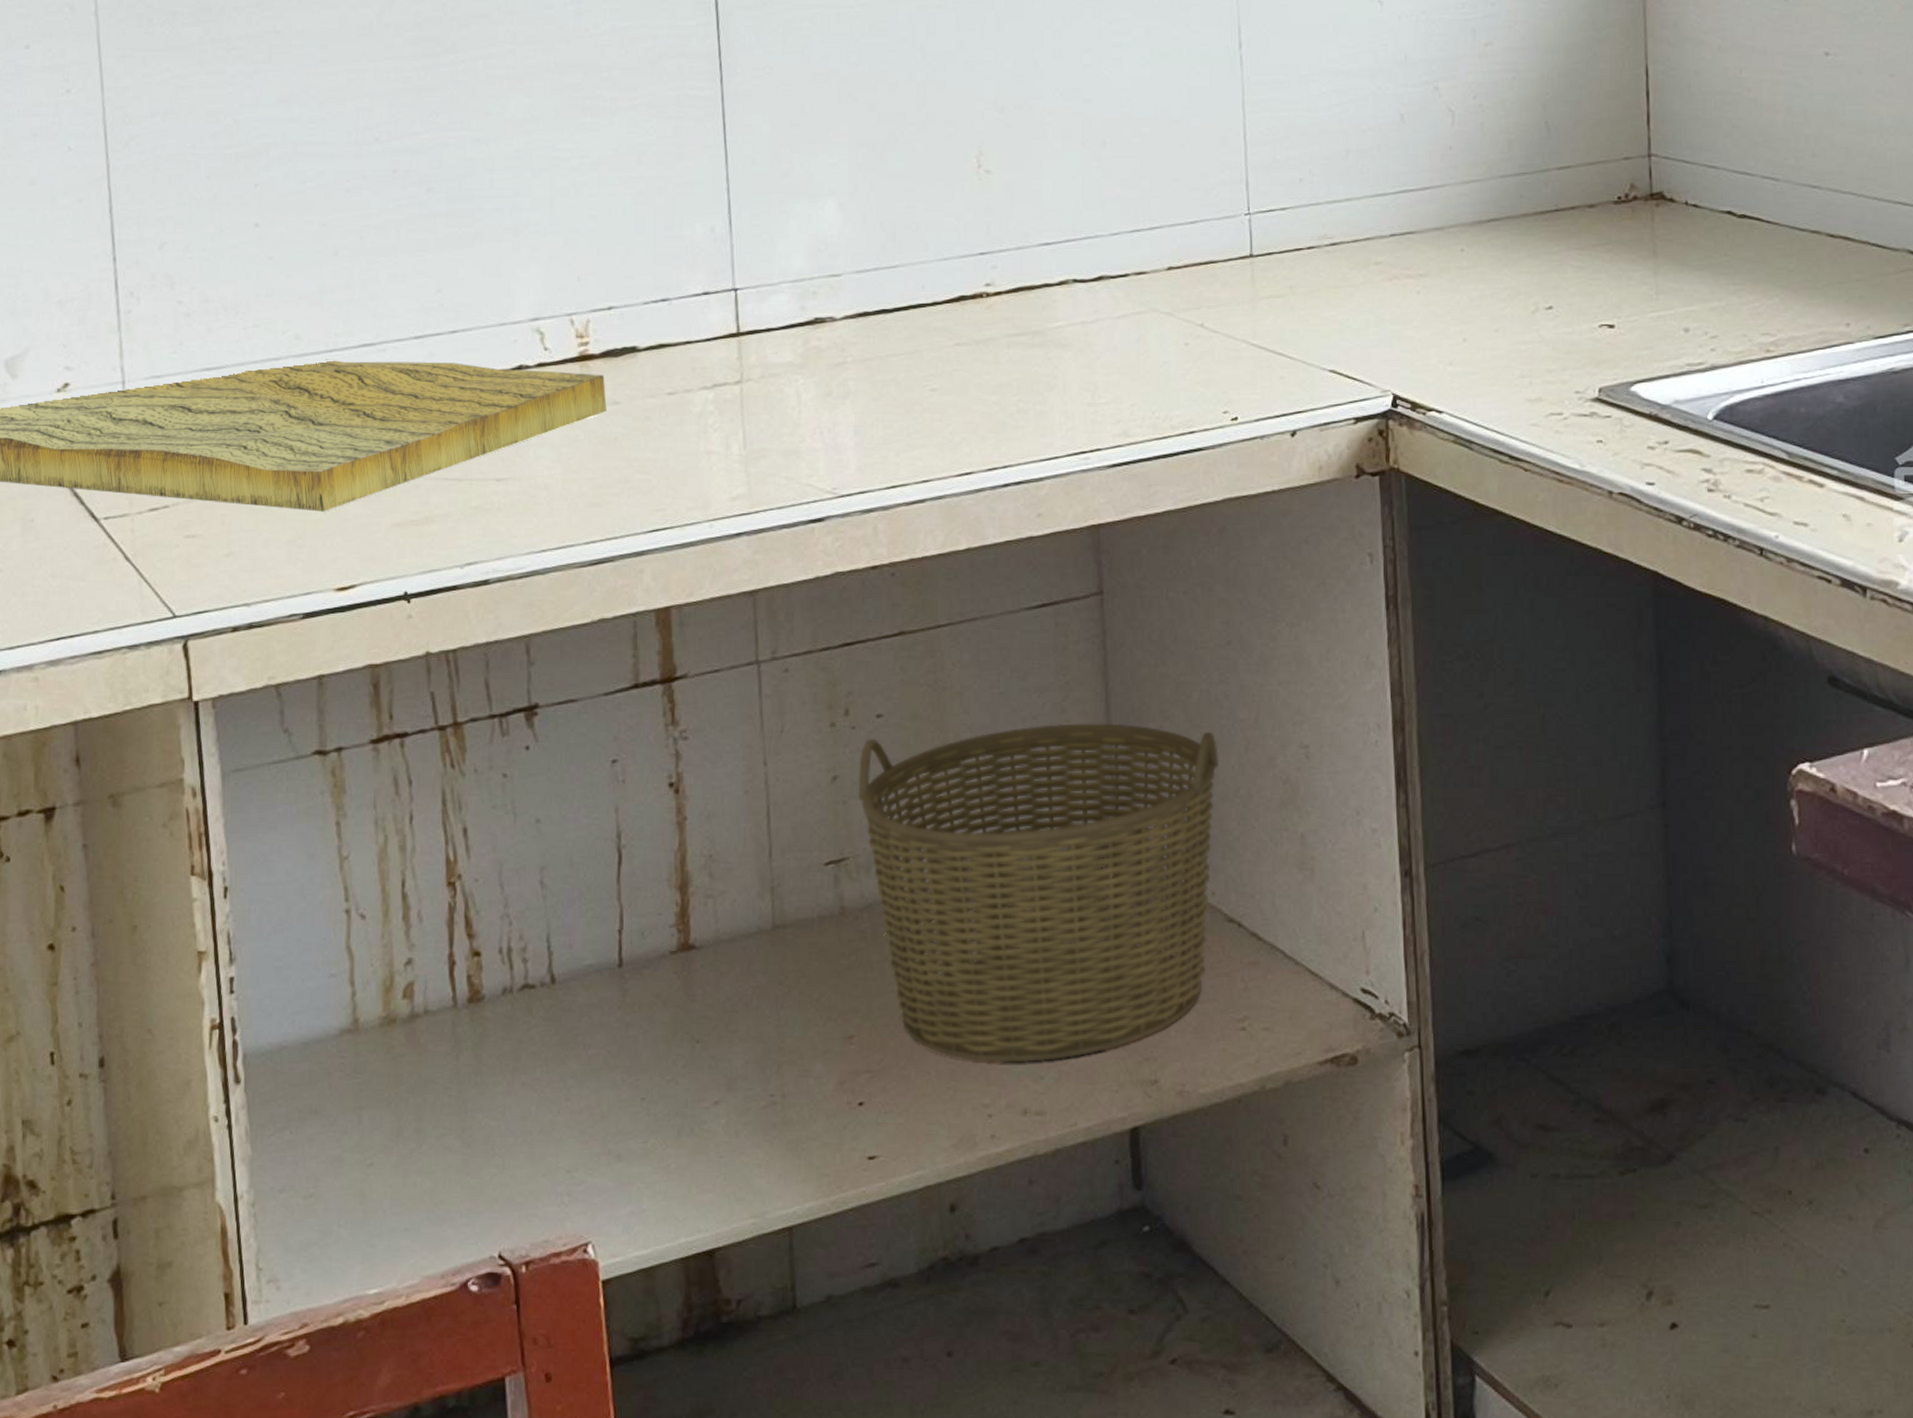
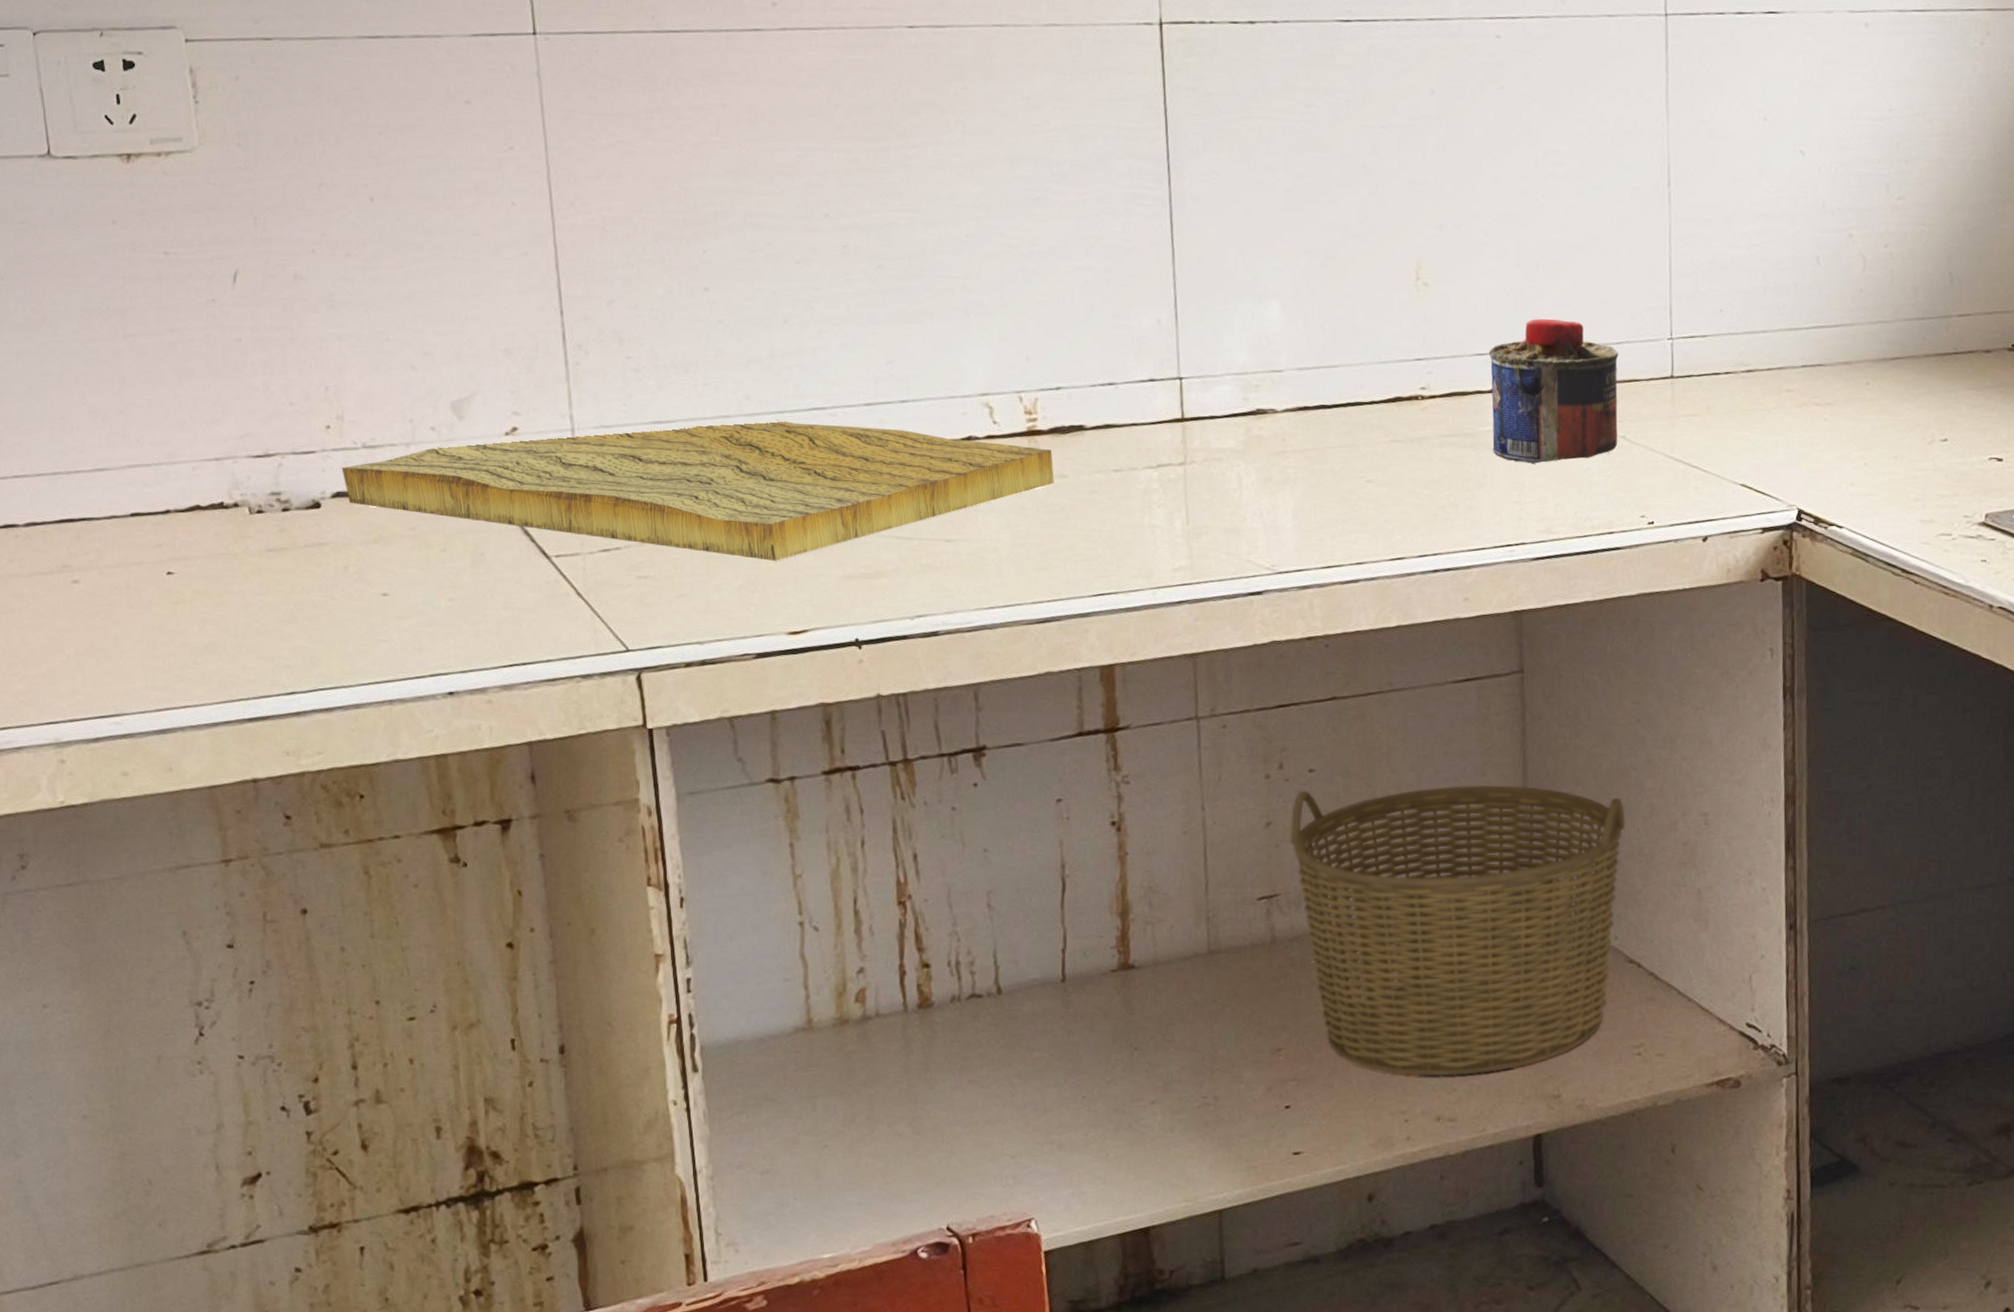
canister: none [1056,201,1196,360] -> present [1488,319,1619,464]

